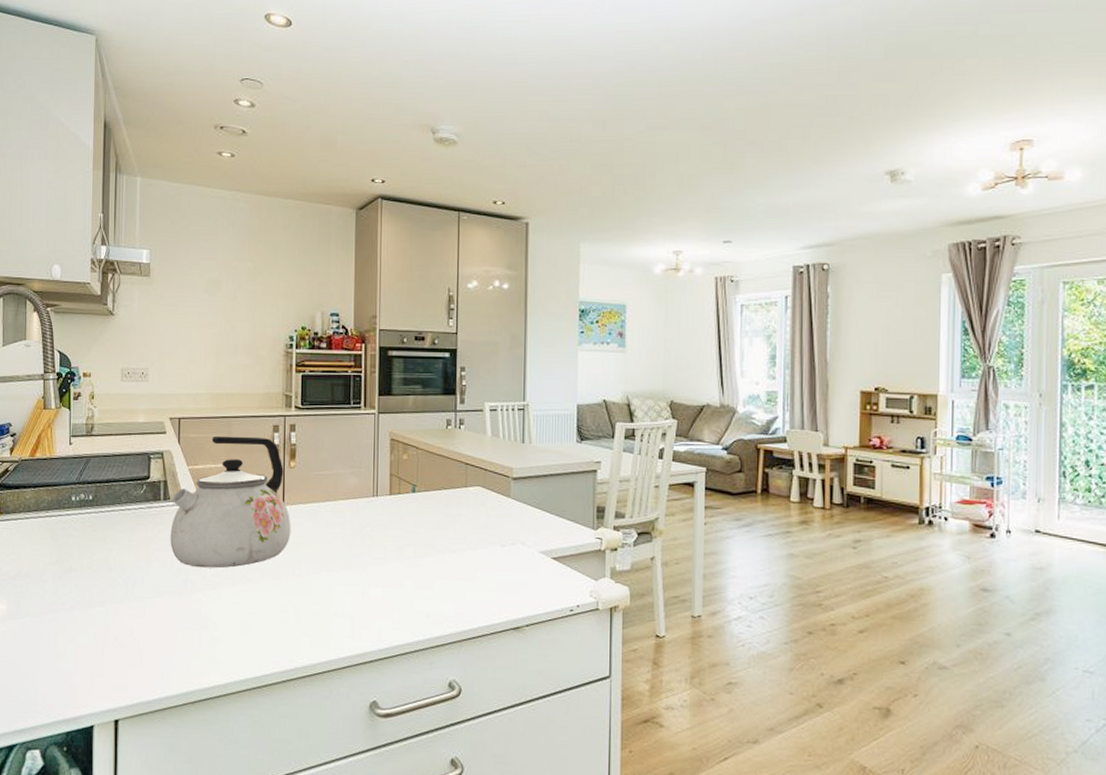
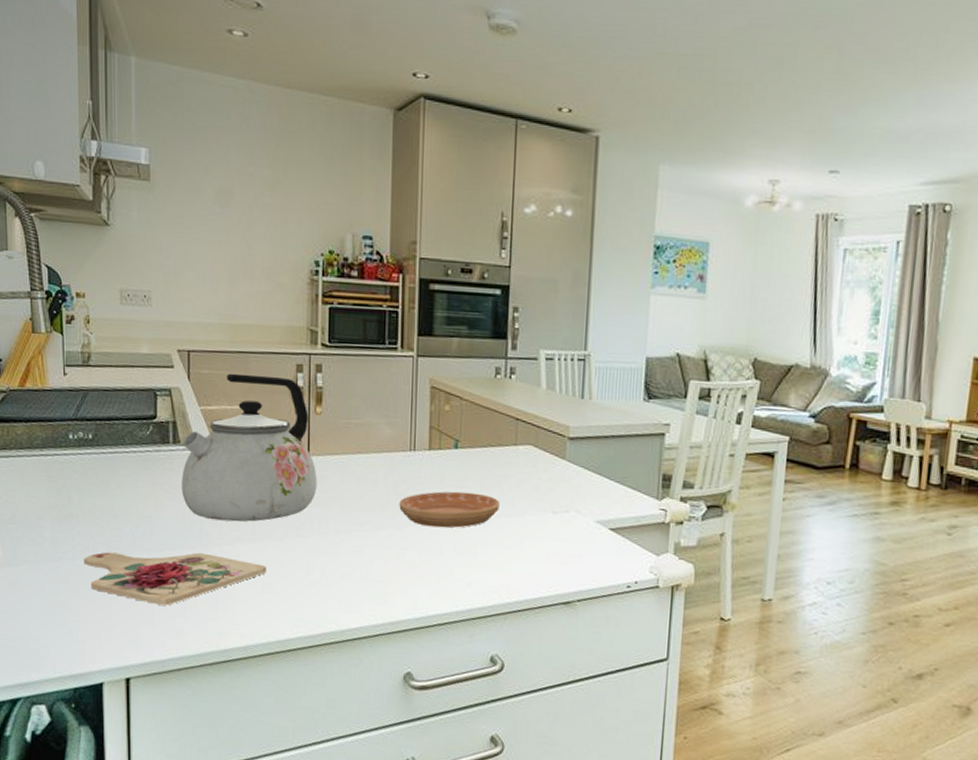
cutting board: none [80,598,245,649] -> present [83,552,266,606]
saucer: none [364,531,453,565] -> present [399,491,500,528]

